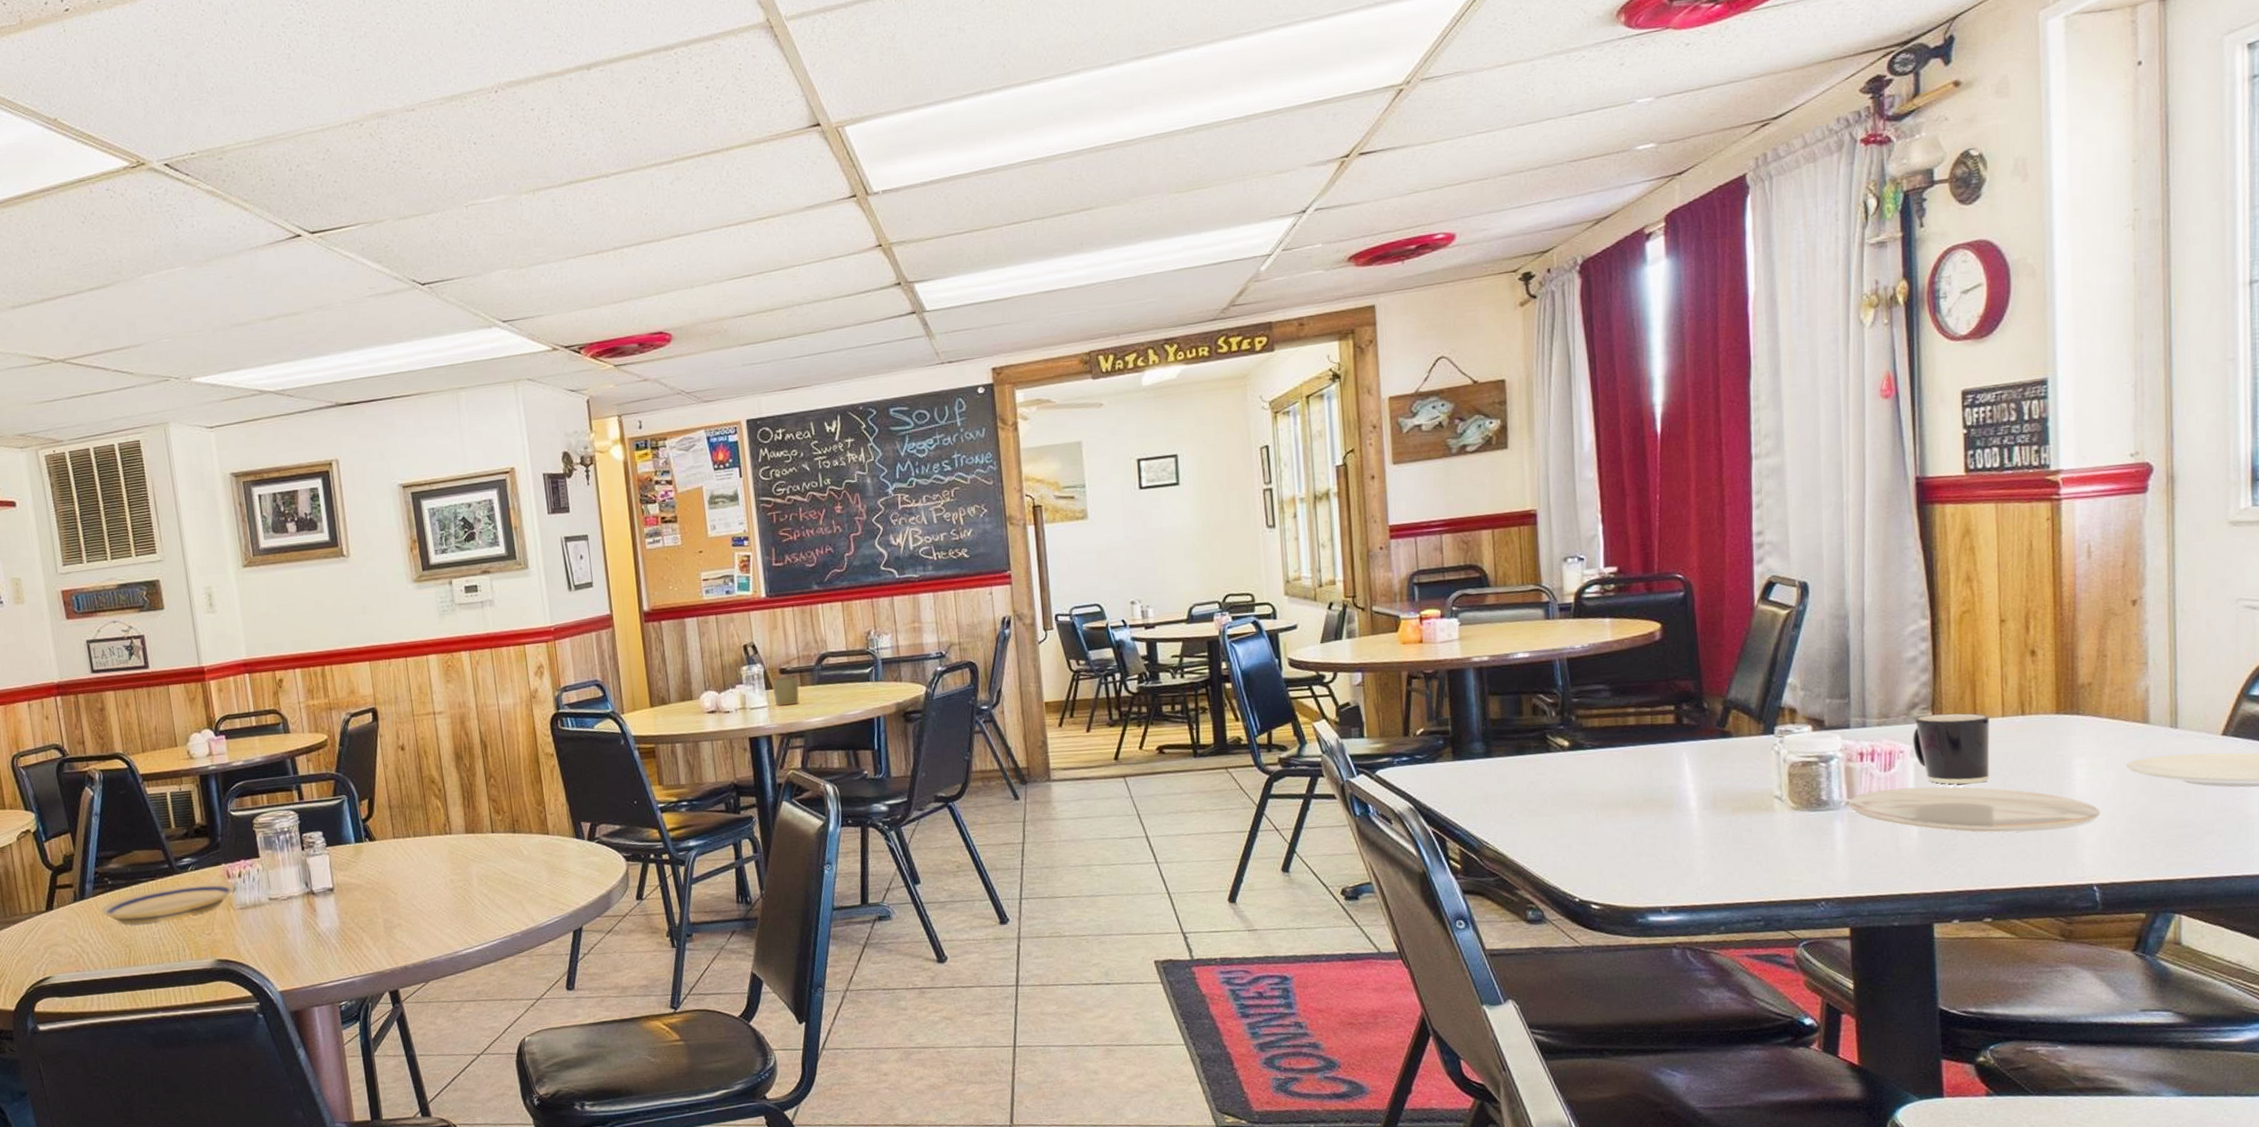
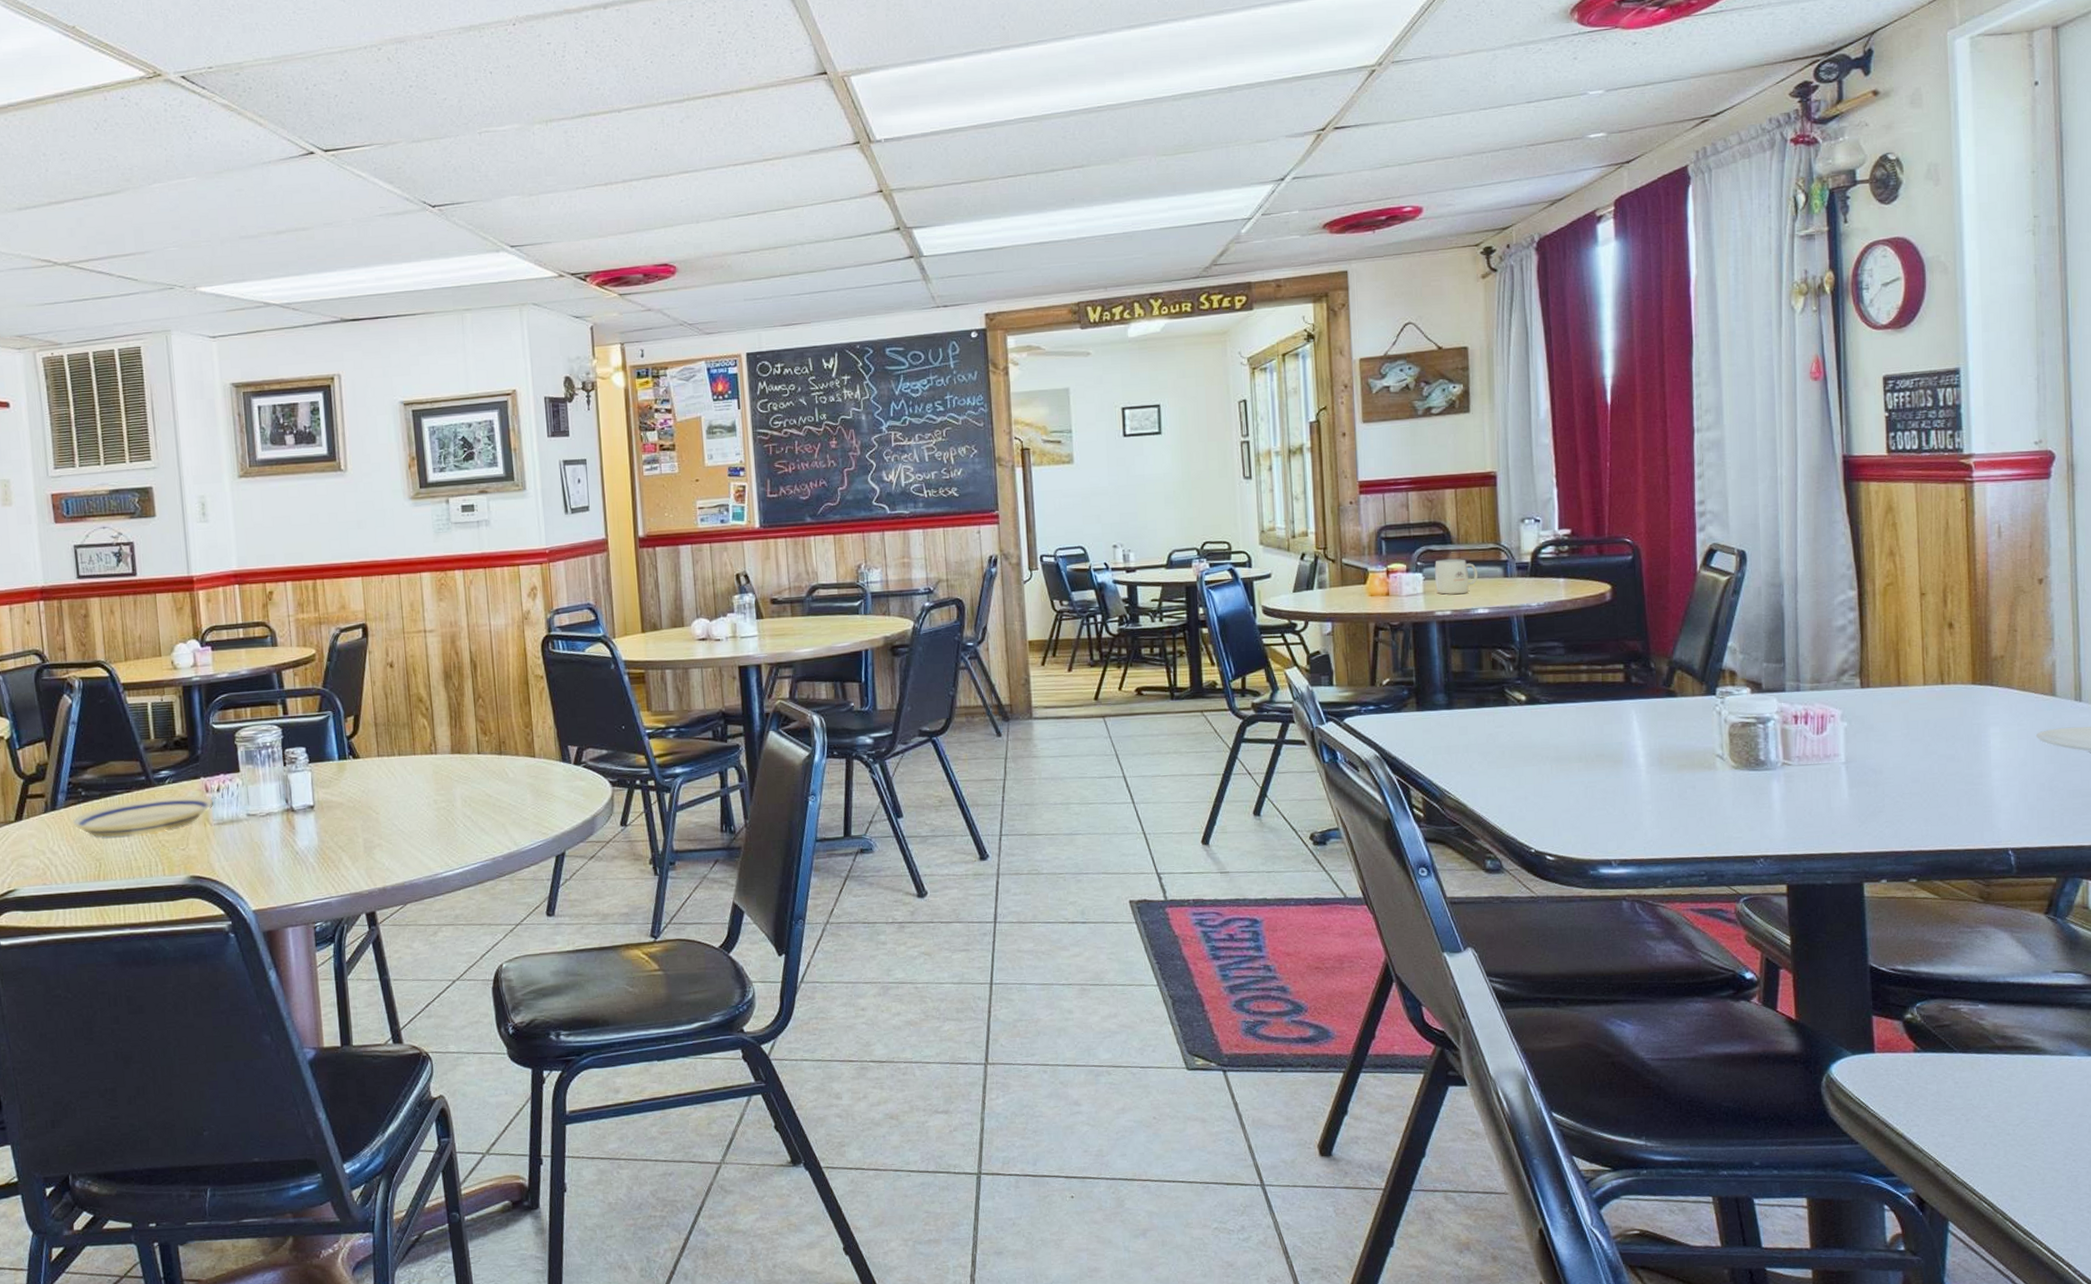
mug: present [772,677,799,706] -> none [763,607,790,636]
mug: none [1471,602,1518,640] -> present [1435,559,1478,595]
plate: present [1848,786,2101,833] -> none [1784,750,2014,797]
mug: present [1913,713,1990,785] -> none [1843,680,1913,749]

